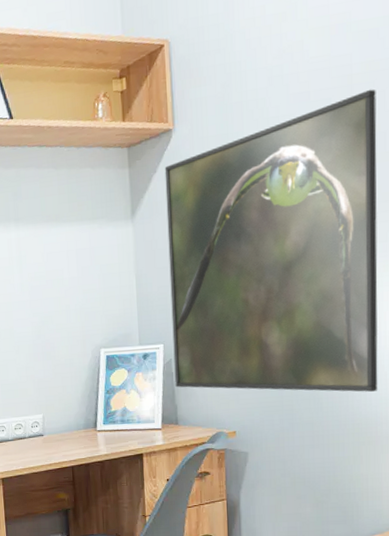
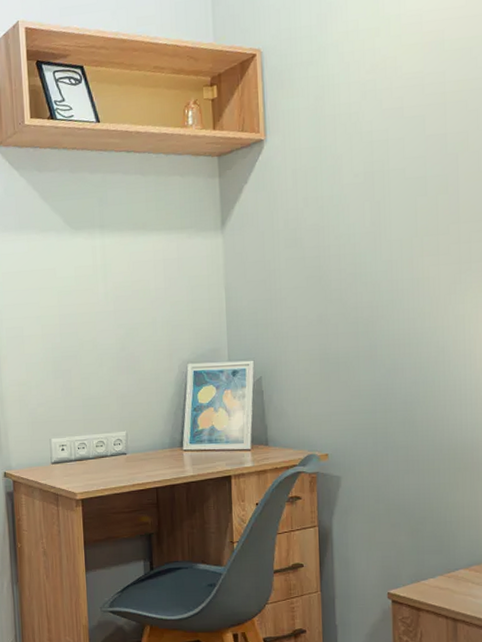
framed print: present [164,89,378,392] -> none [256,107,474,416]

